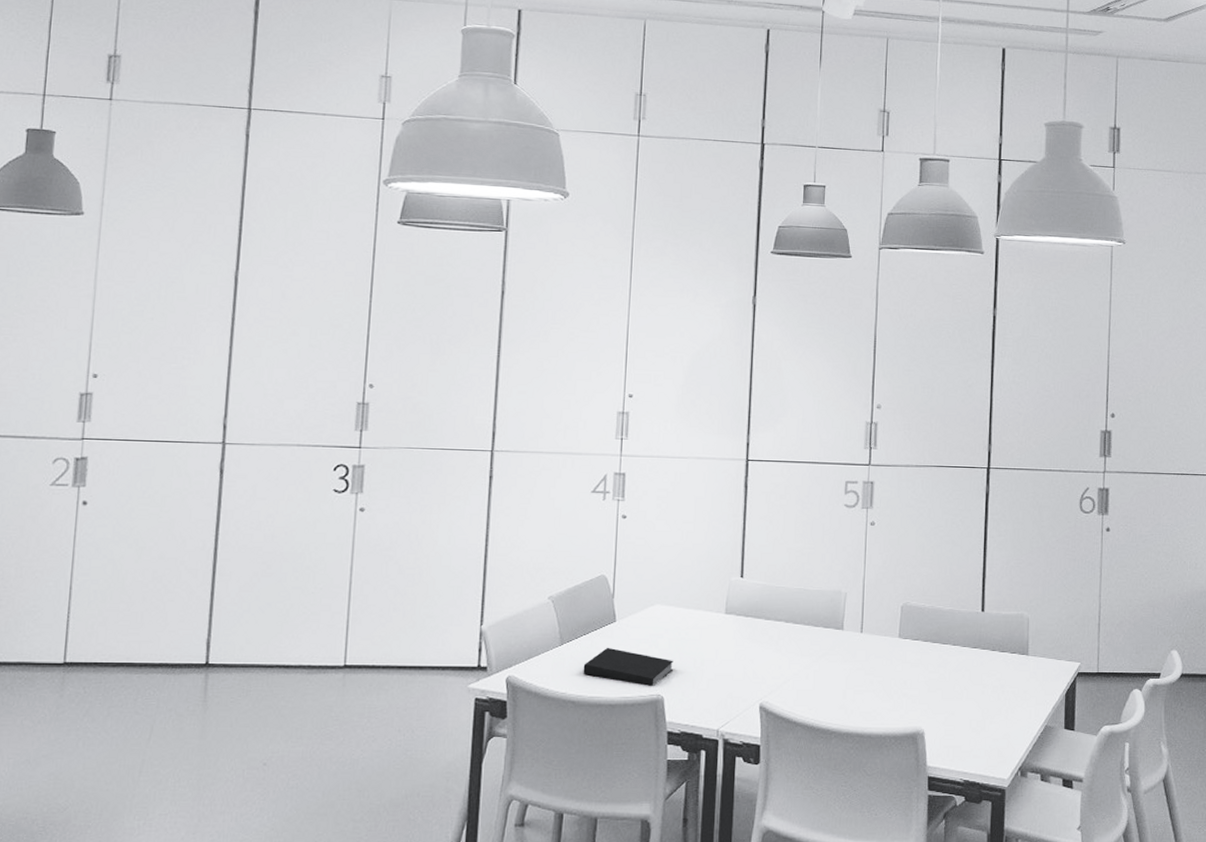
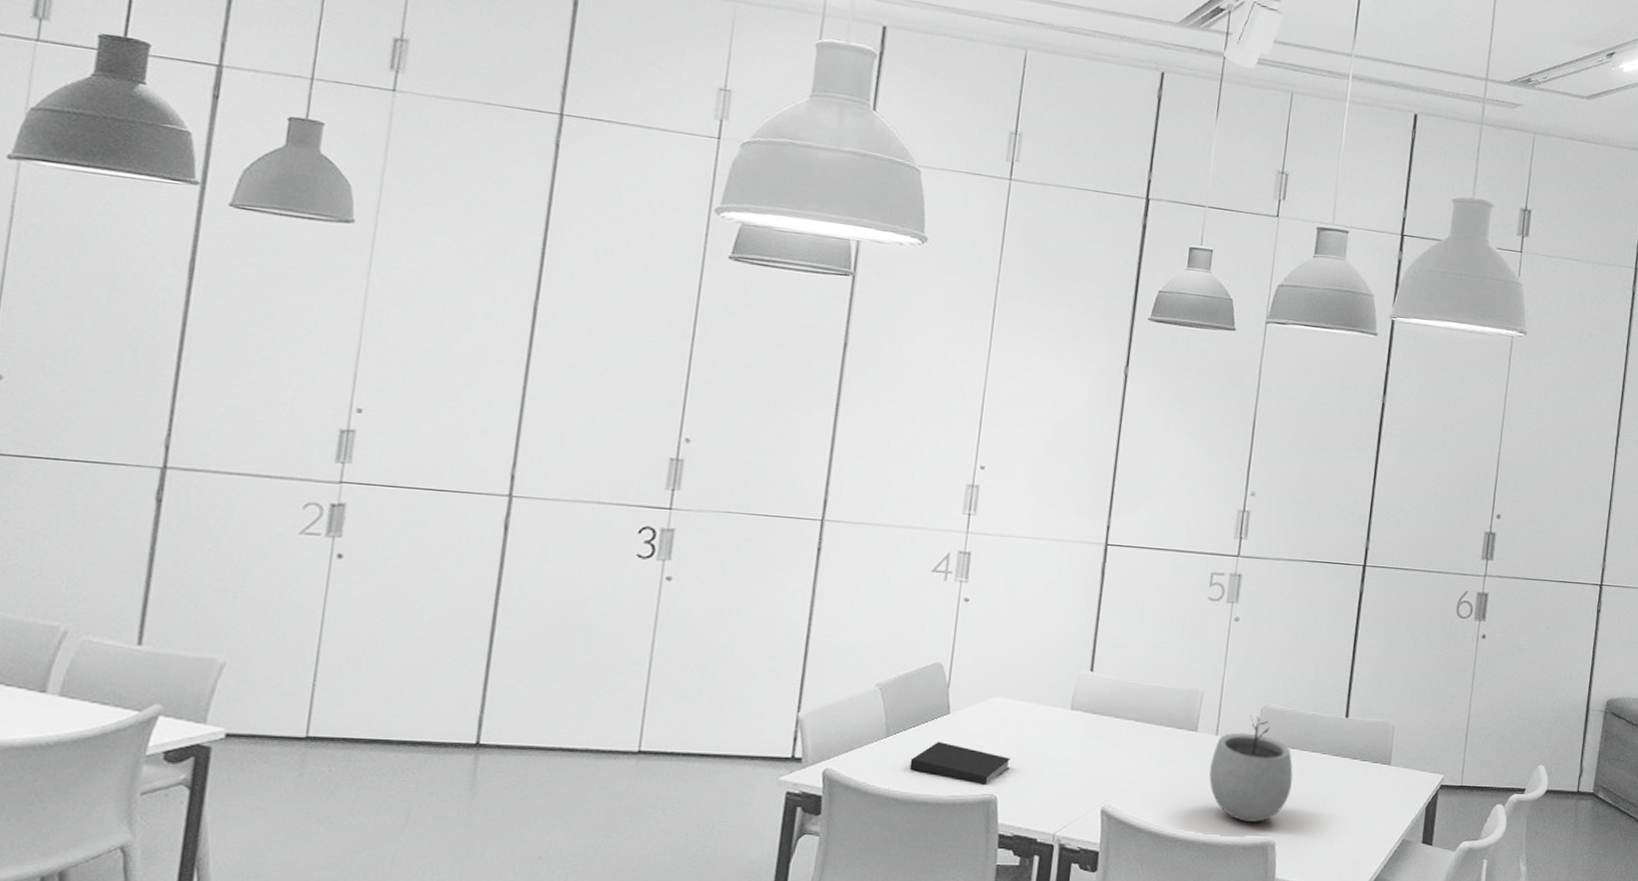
plant pot: none [858,613,936,714] -> present [1209,715,1293,823]

